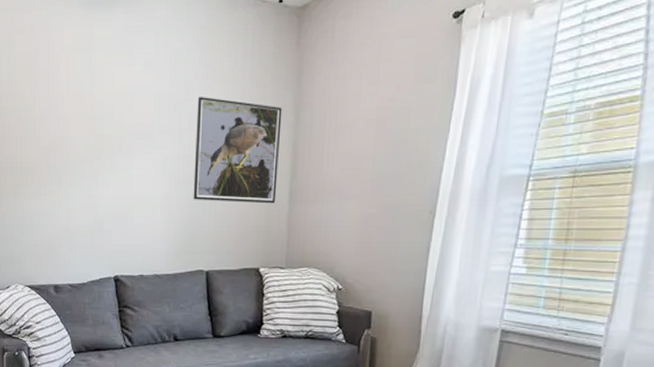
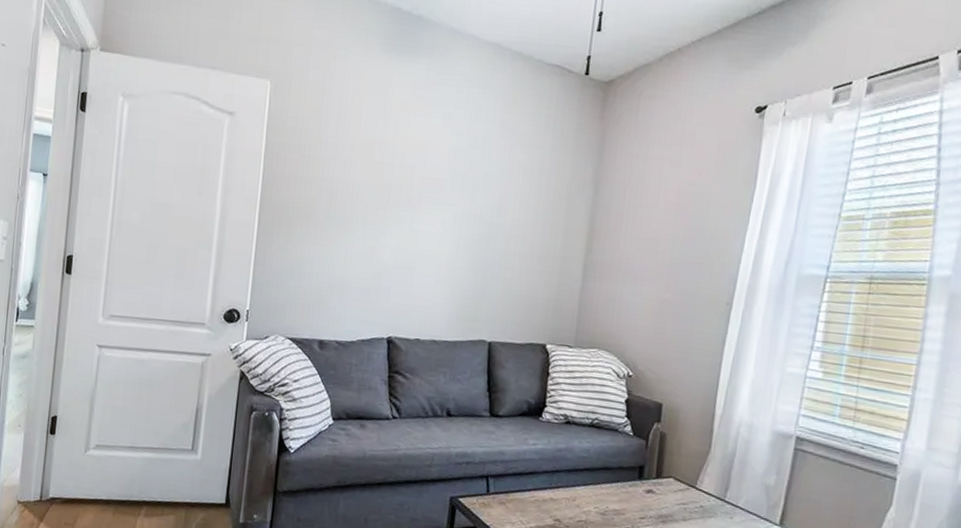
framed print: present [193,96,282,204] -> none [481,157,582,277]

